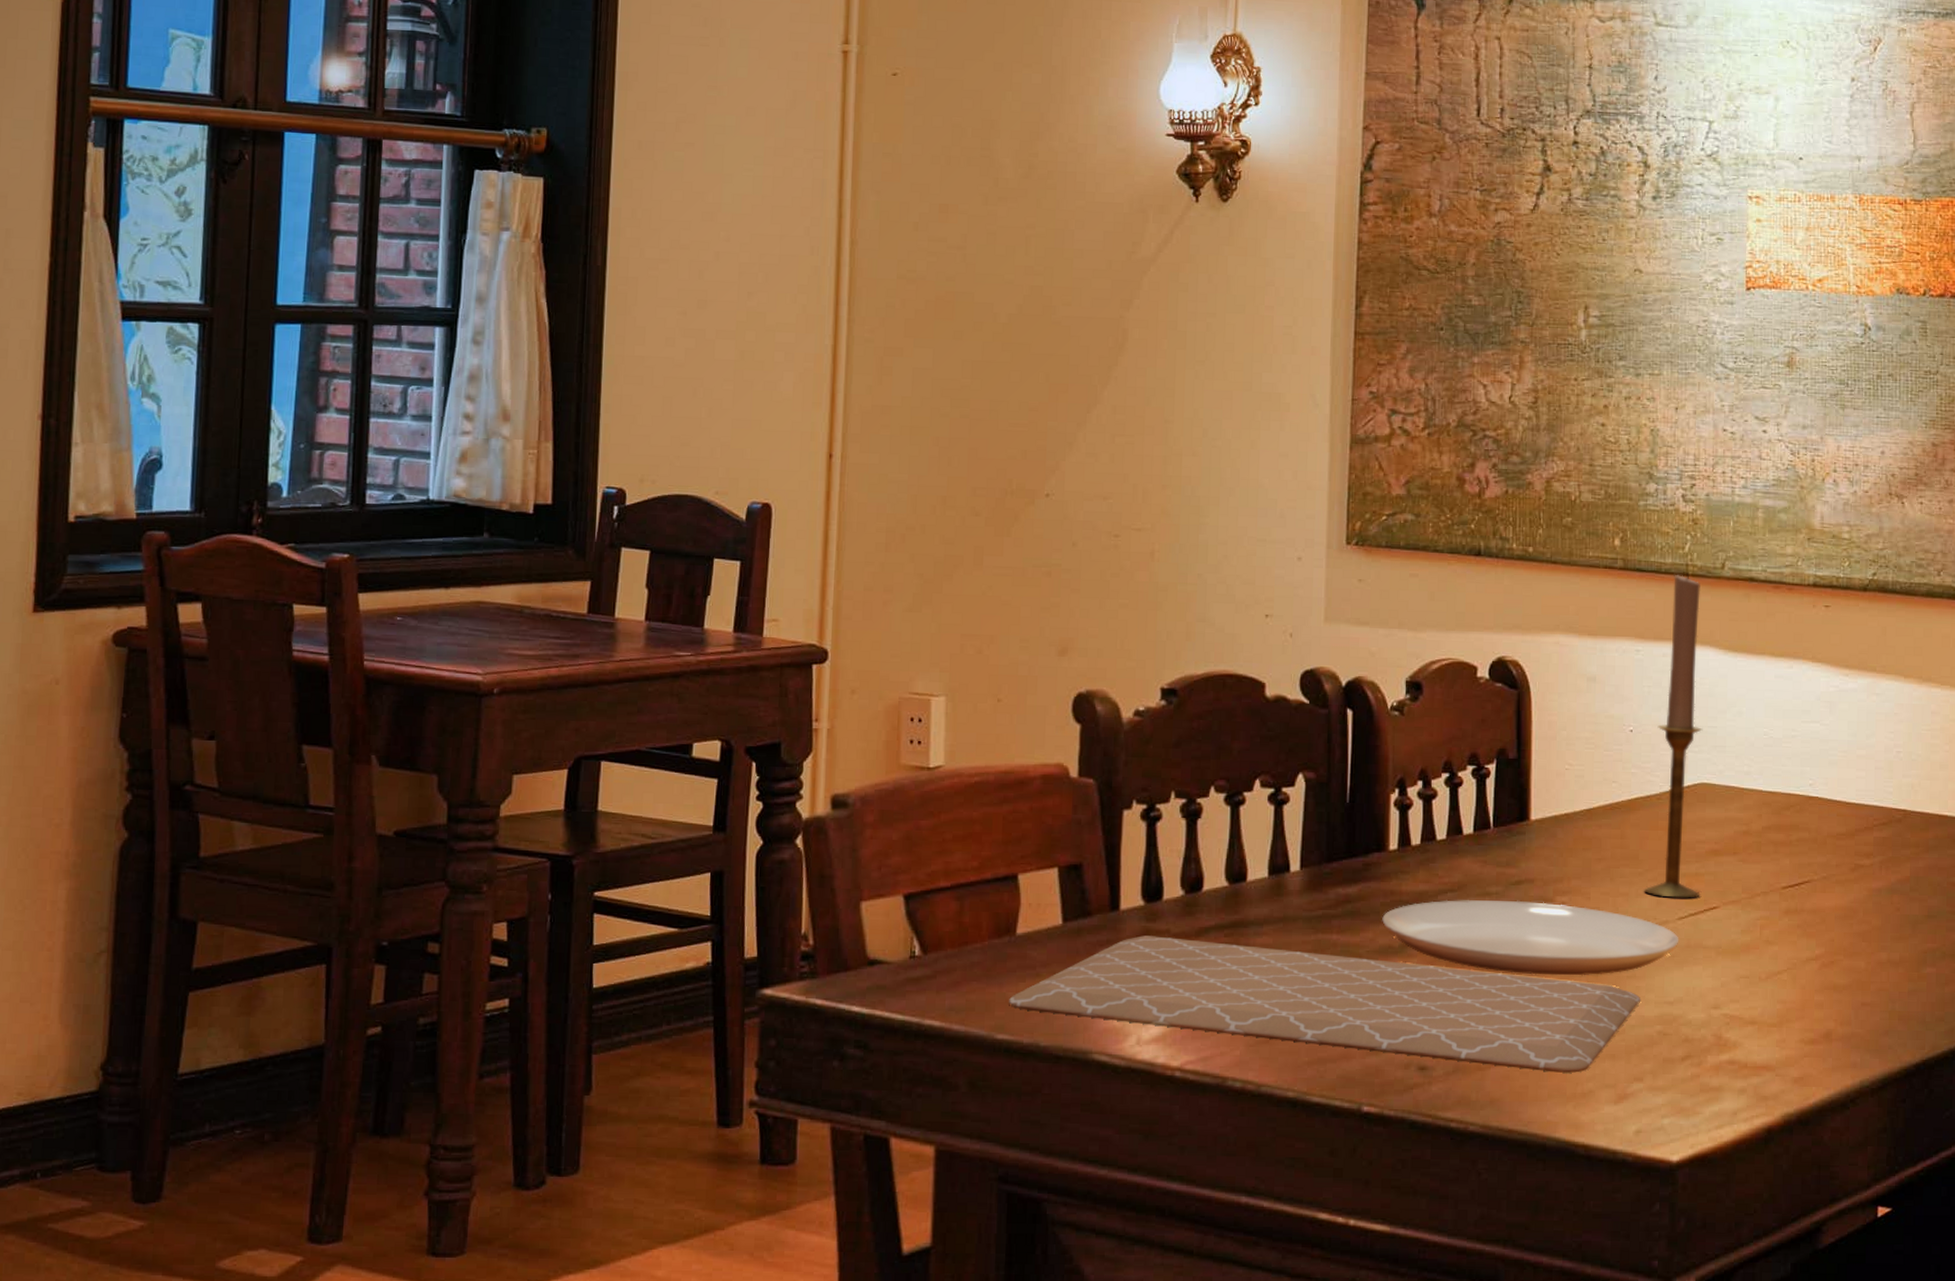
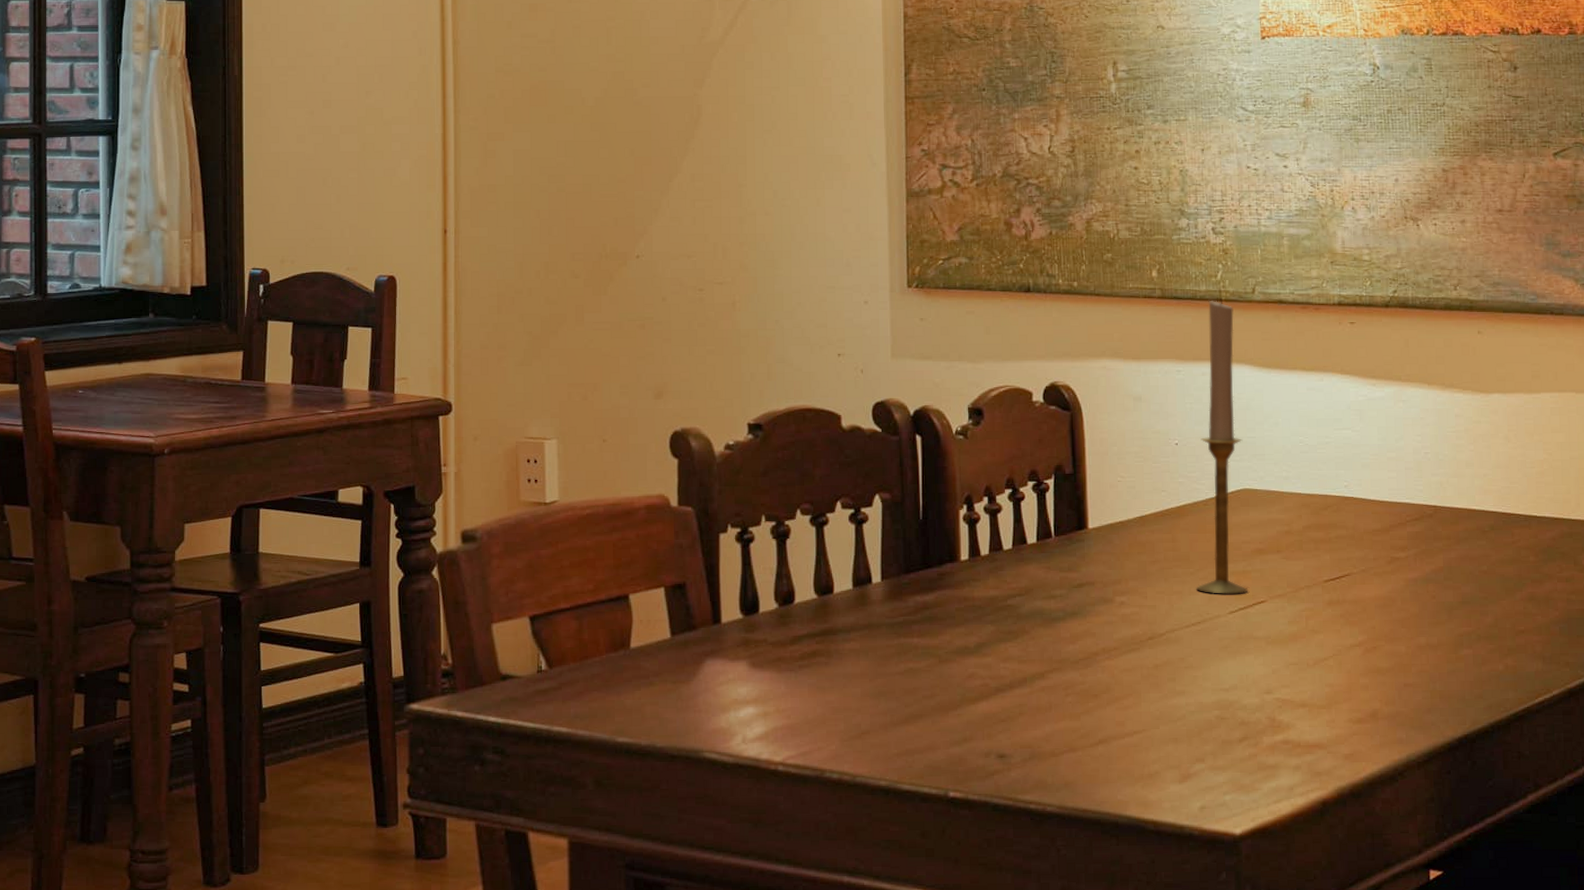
placemat: present [1009,935,1641,1073] -> none [627,645,1199,756]
plate: present [1382,900,1680,976] -> none [958,601,1231,669]

